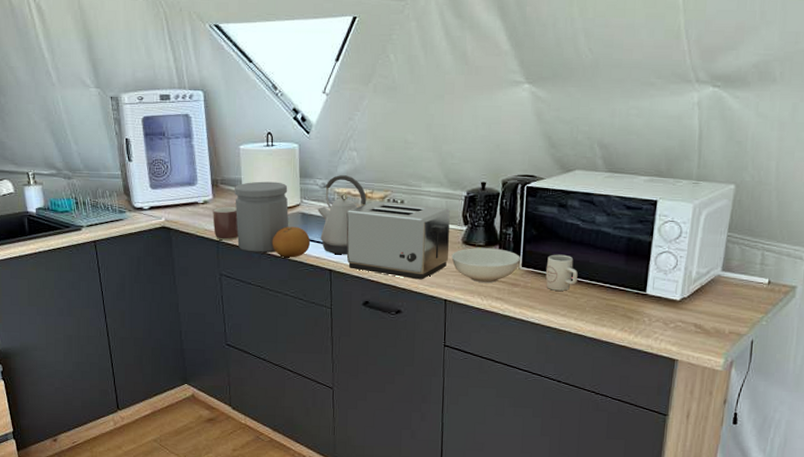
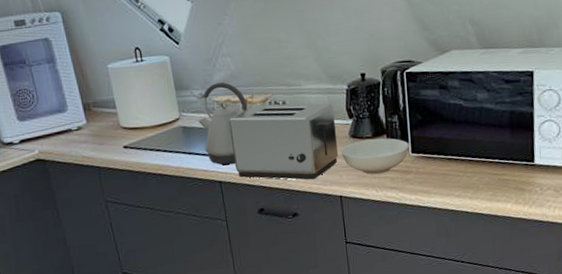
mug: present [213,206,239,241] -> none [88,129,120,166]
jar: present [234,181,289,254] -> none [107,97,172,175]
fruit: present [272,226,311,258] -> none [155,141,196,175]
mug: present [545,254,578,291] -> none [435,135,467,173]

